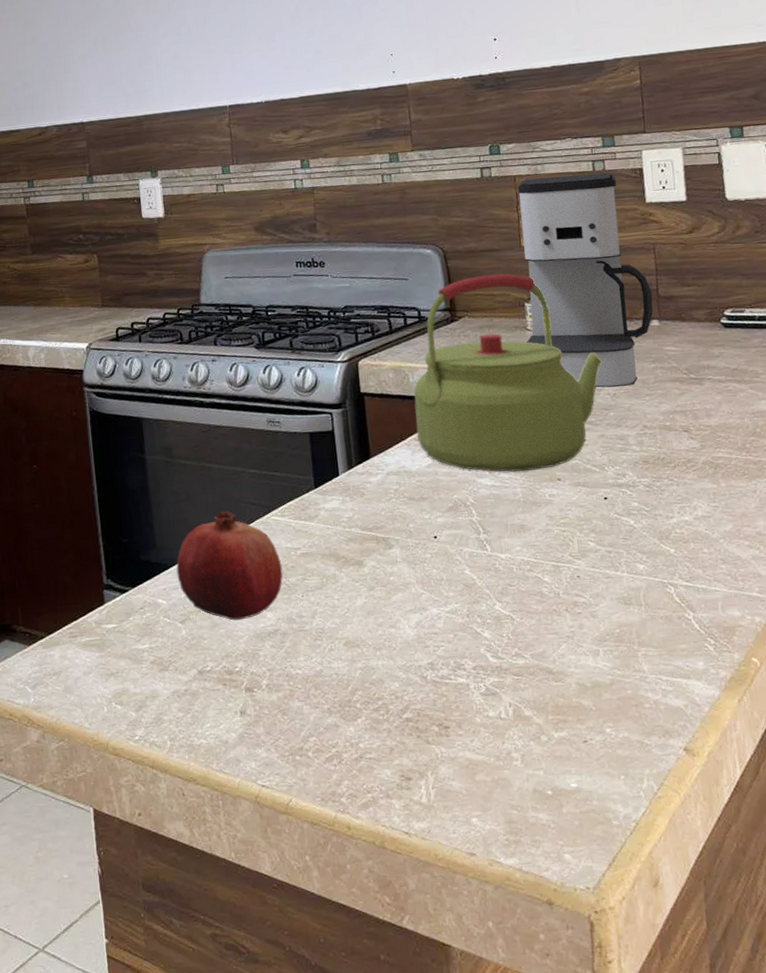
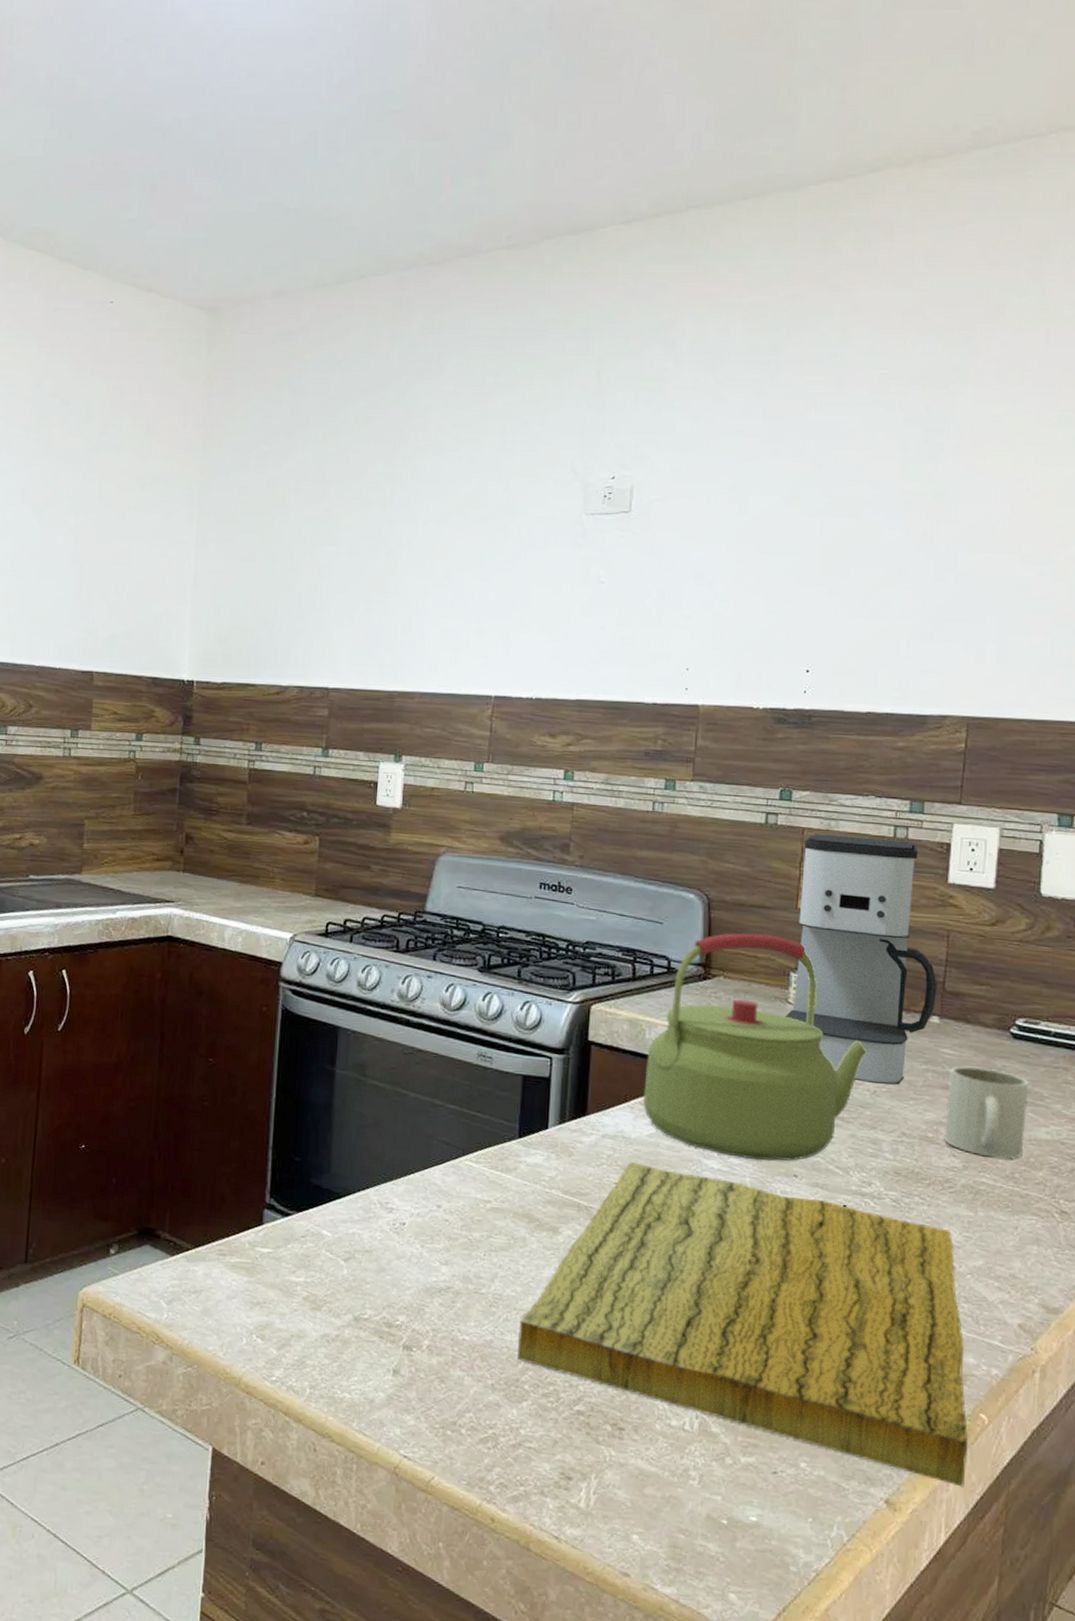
fruit: present [176,511,283,621] -> none [348,1145,468,1270]
cutting board: none [343,491,749,725] -> present [517,1161,968,1487]
mug: none [675,357,750,434] -> present [944,1066,1029,1159]

